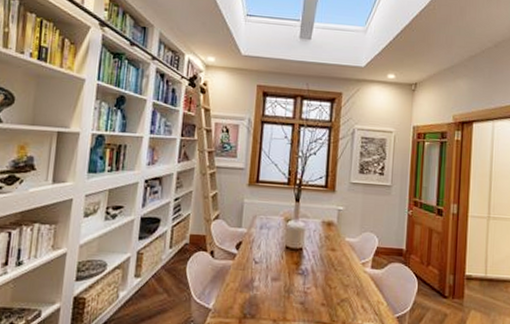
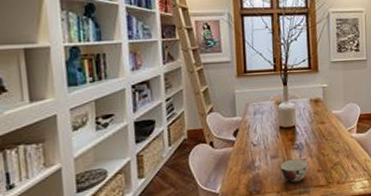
soup bowl: none [280,285,313,314] -> present [280,158,309,184]

